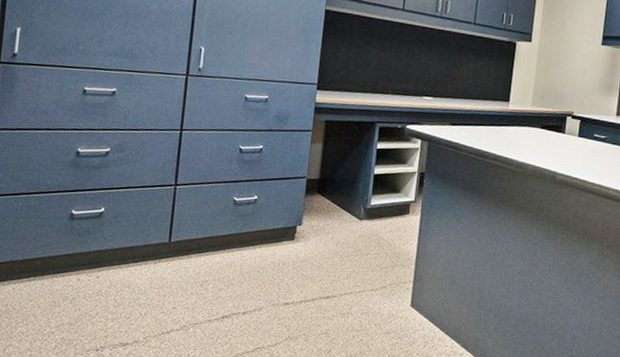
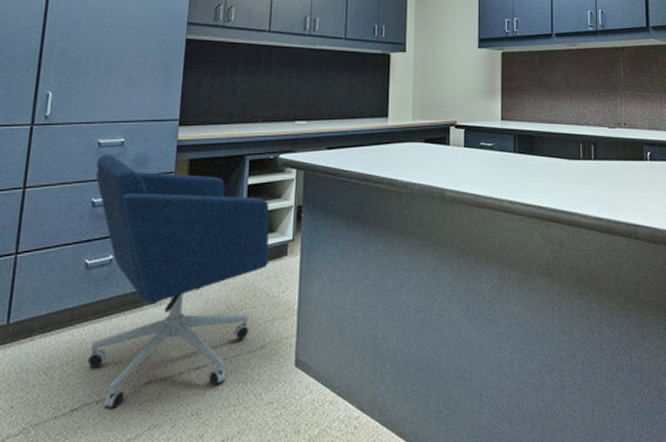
office chair: none [235,109,395,320] -> present [87,155,270,409]

